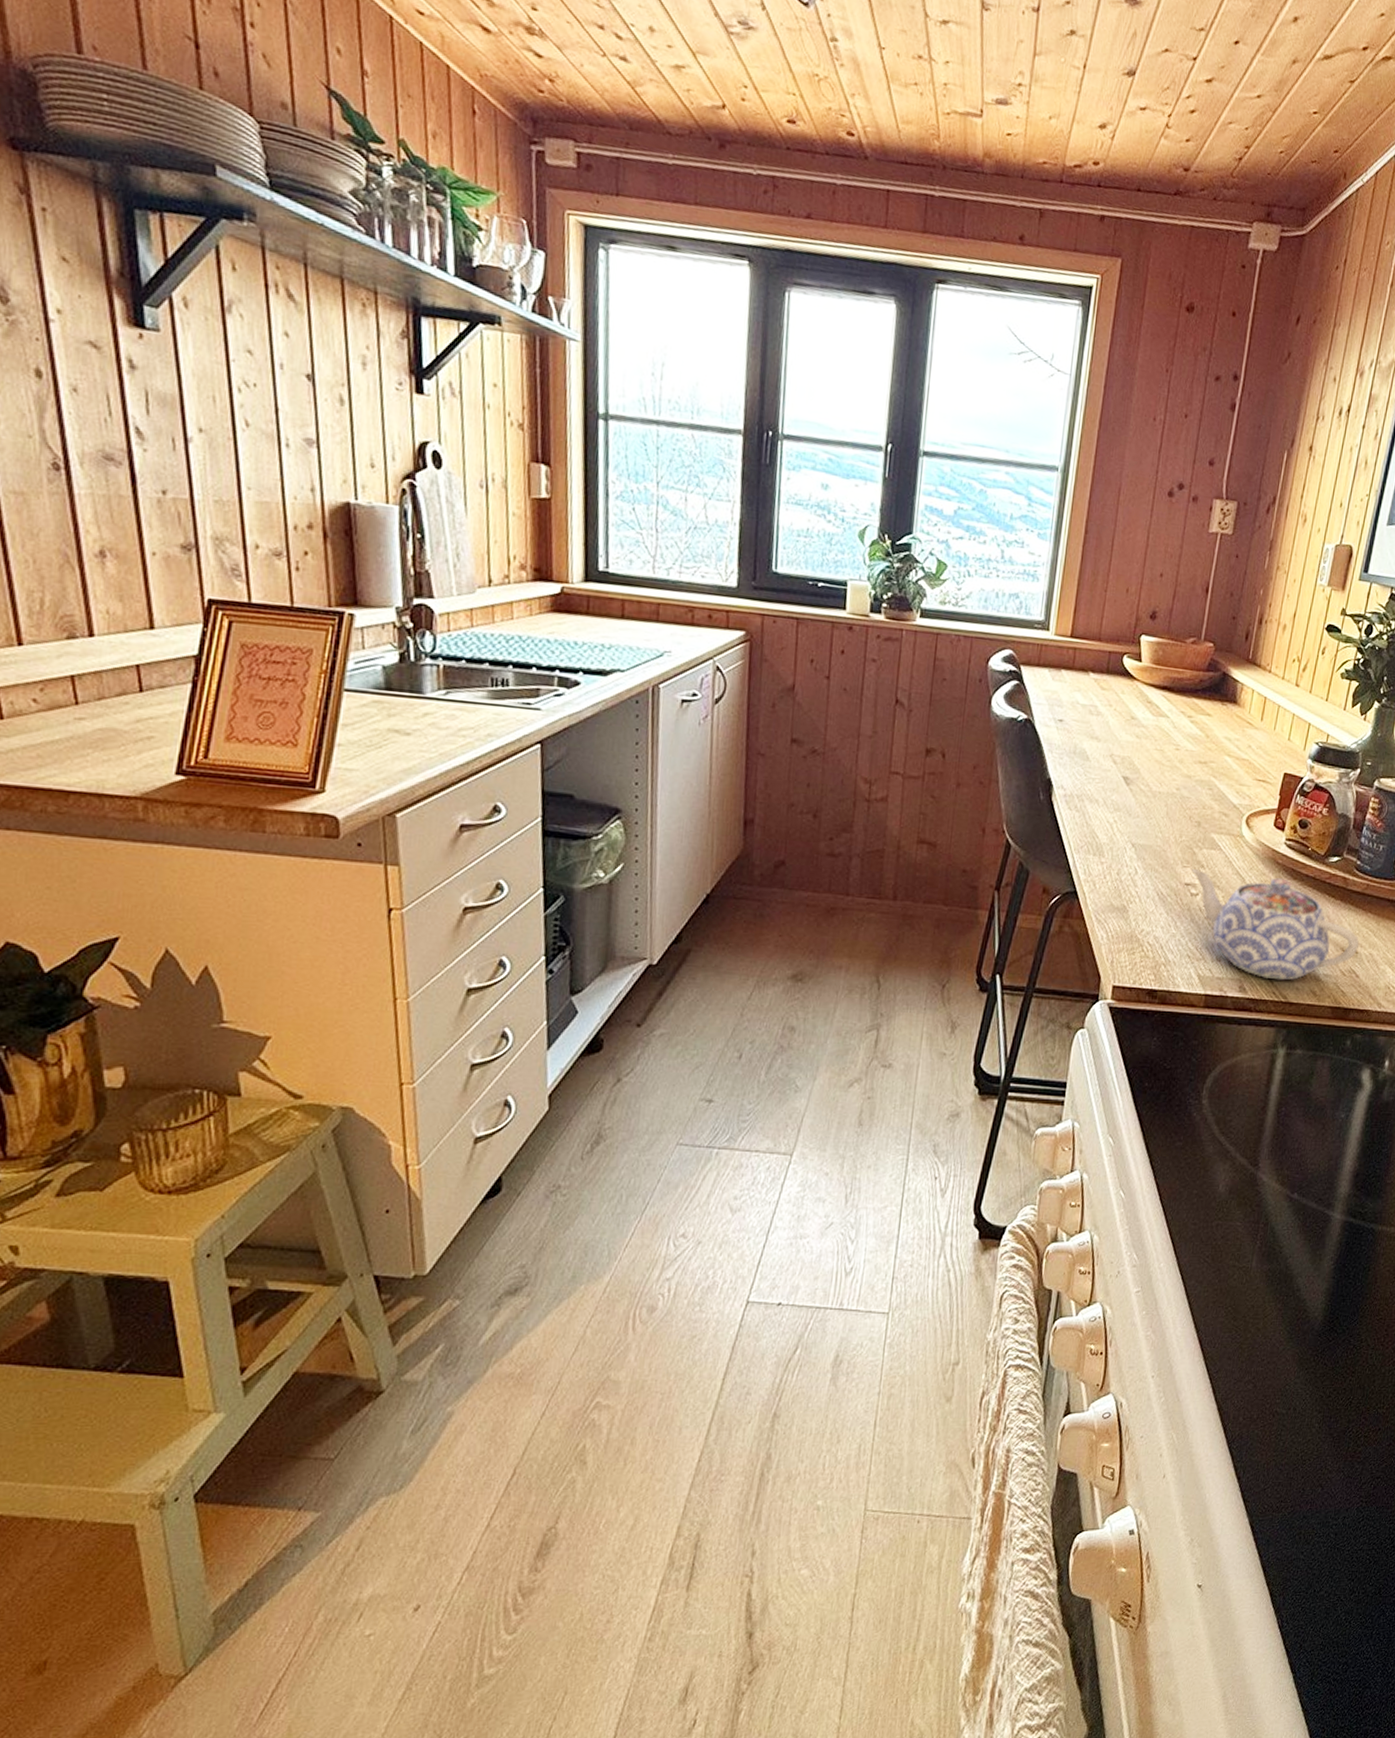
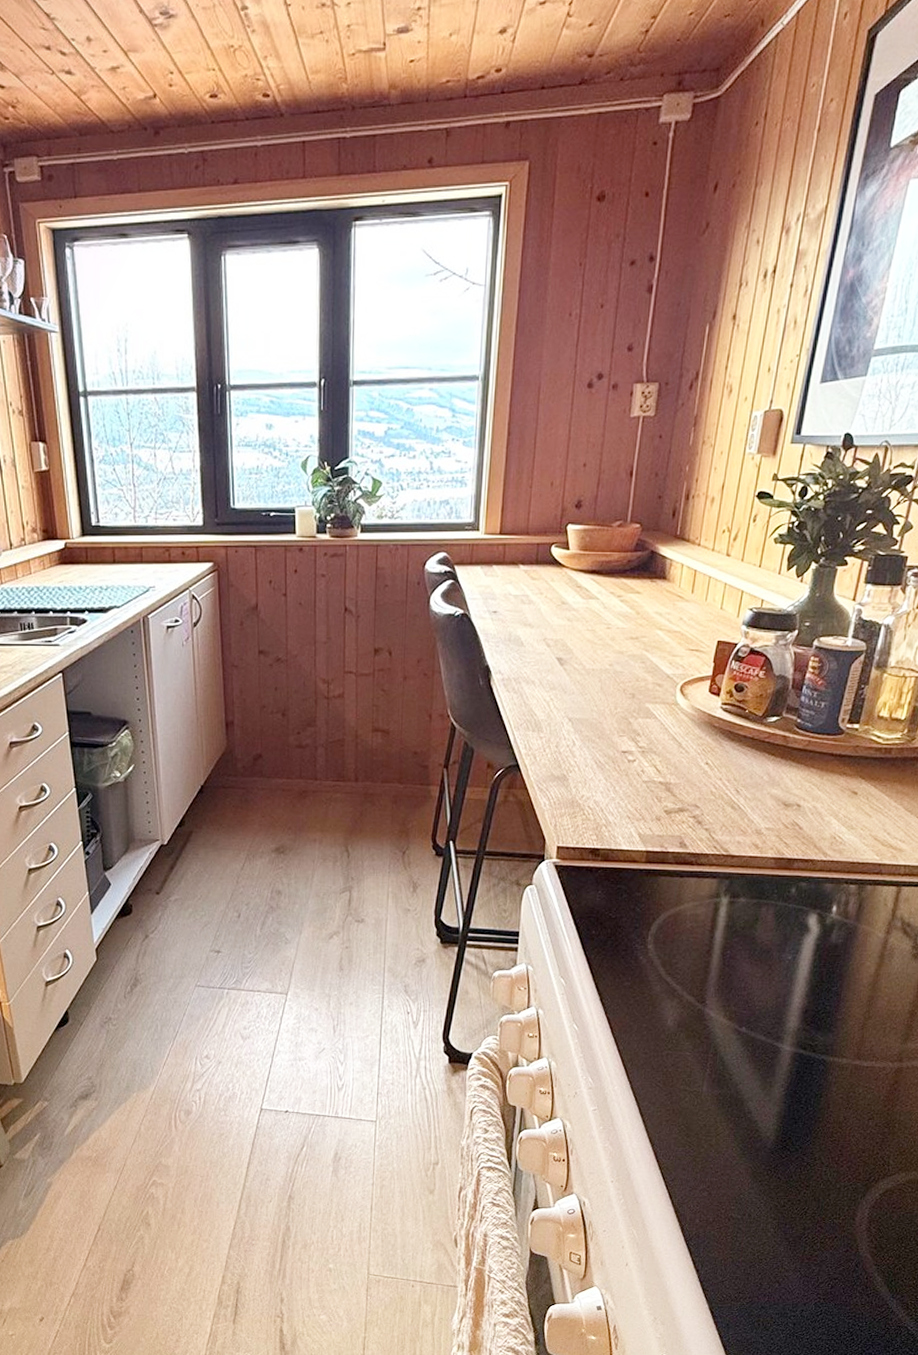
teapot: present [1191,869,1360,981] -> none [628,738,803,835]

